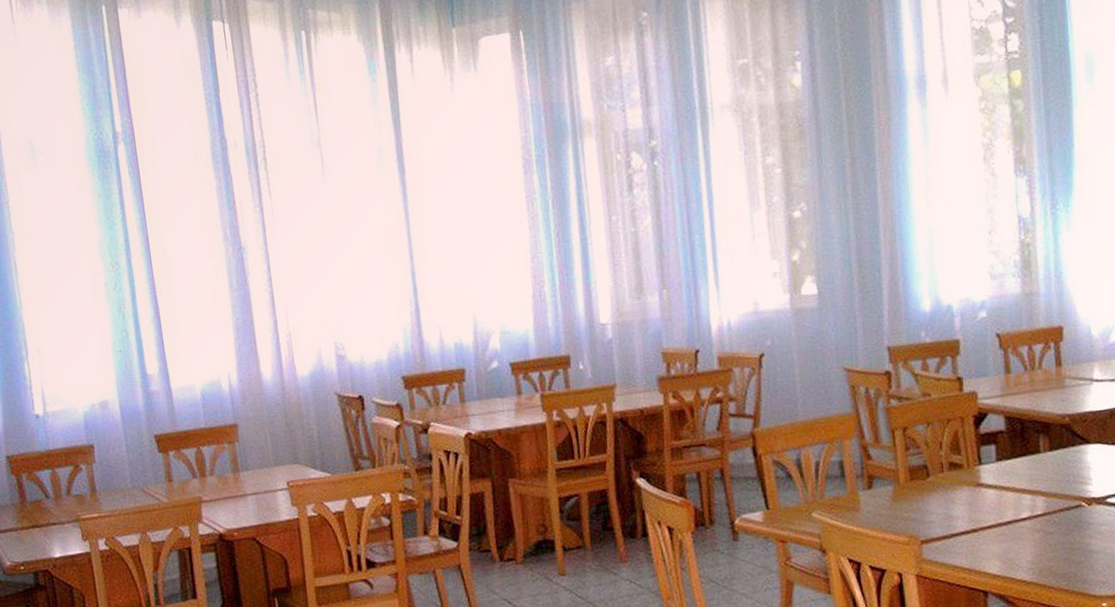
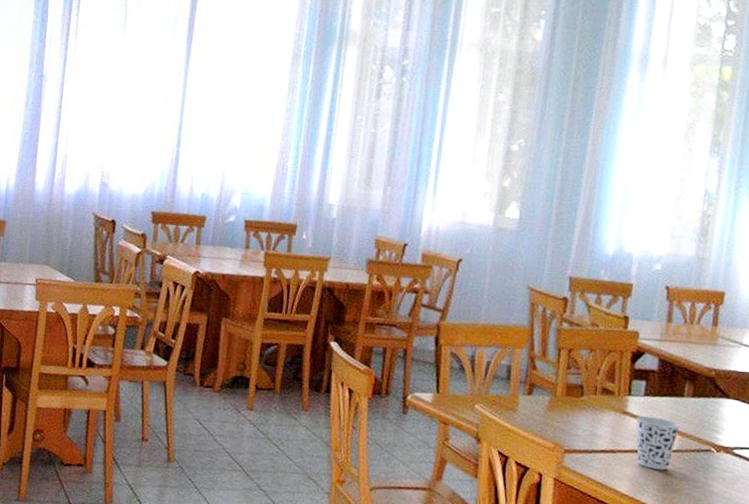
cup: none [993,481,1043,541] -> present [636,415,680,470]

